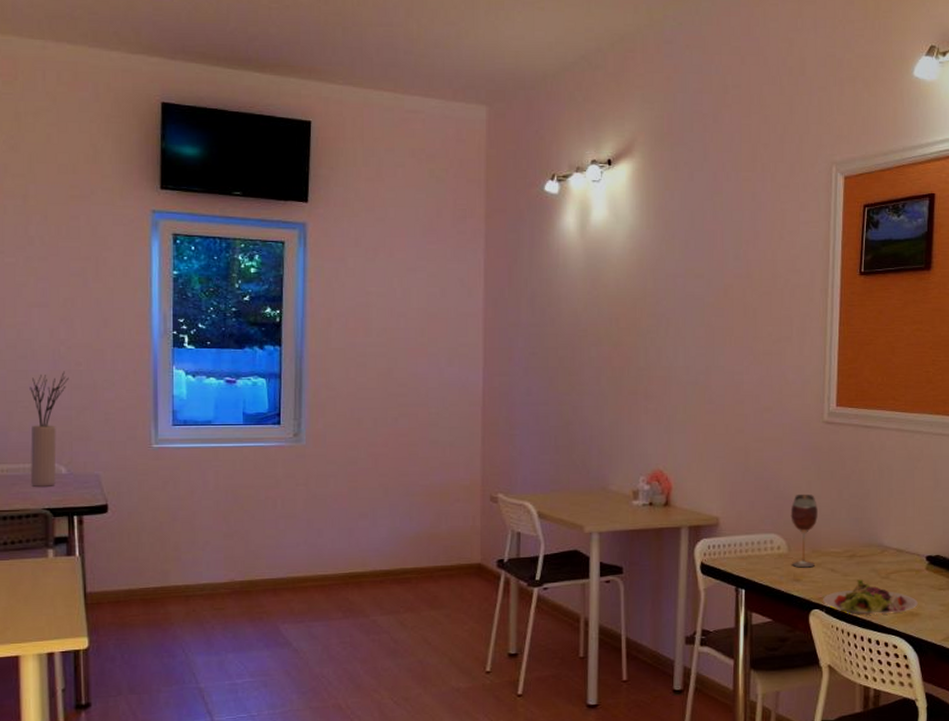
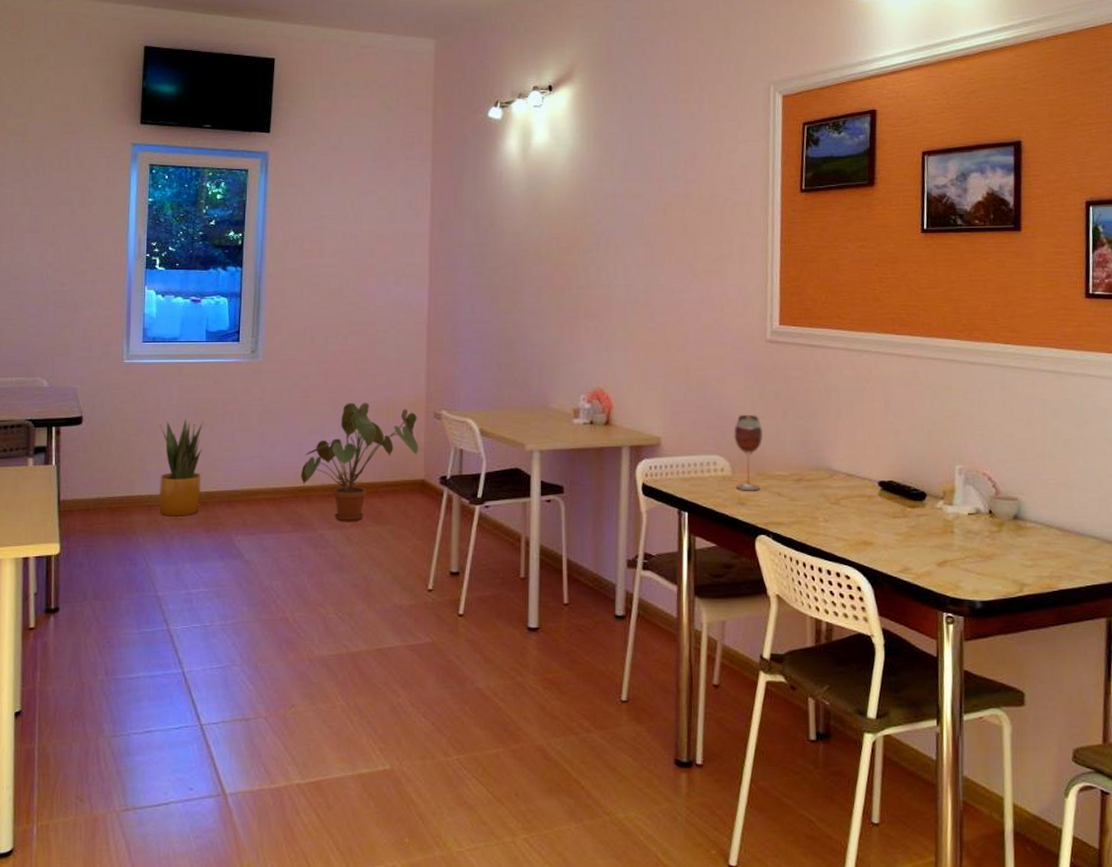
vase: present [30,371,69,488] -> none [17,291,54,400]
planter: none [195,506,244,607] -> present [159,420,204,516]
house plant: none [351,487,474,608] -> present [301,403,418,522]
salad plate: present [823,579,918,615] -> none [770,505,871,543]

